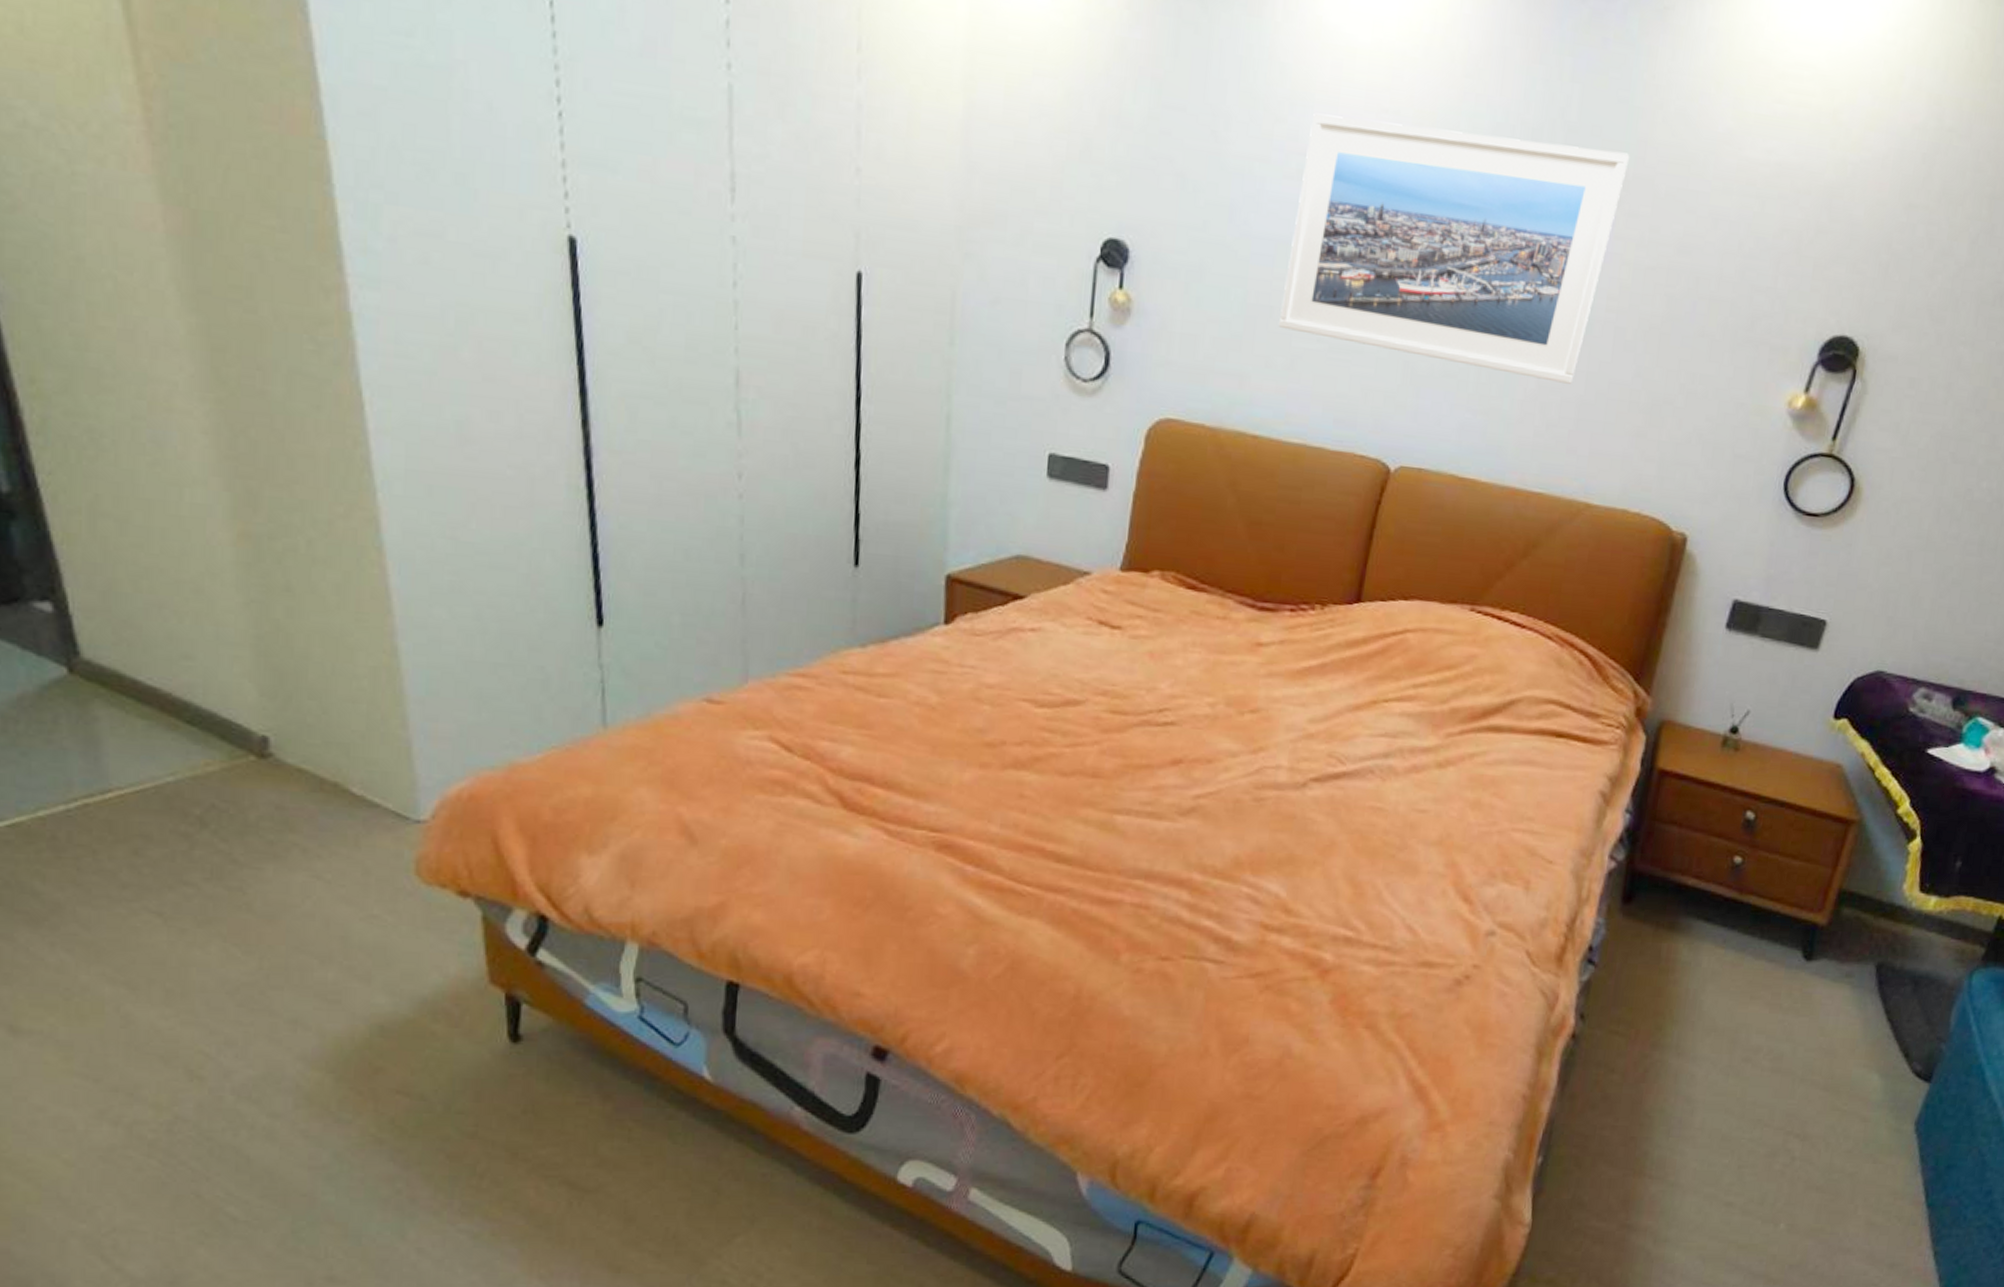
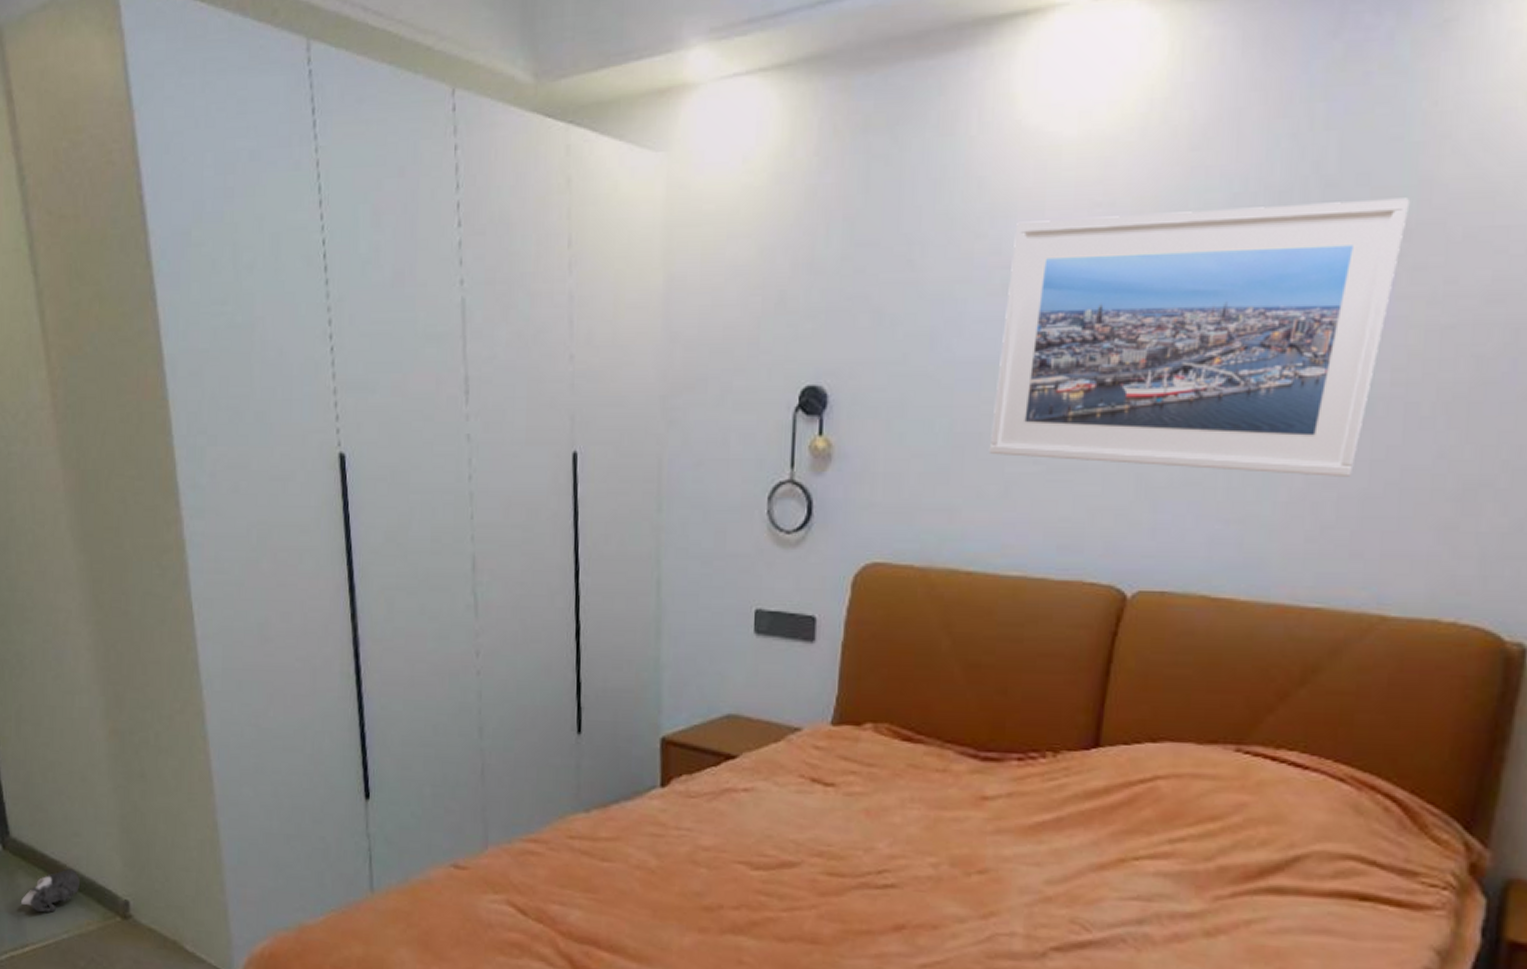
shoe: none [100,697,193,751] -> present [21,868,80,913]

